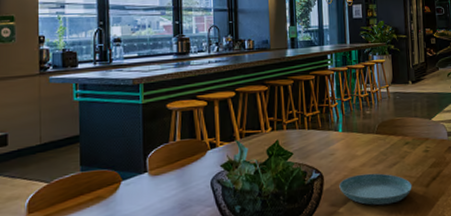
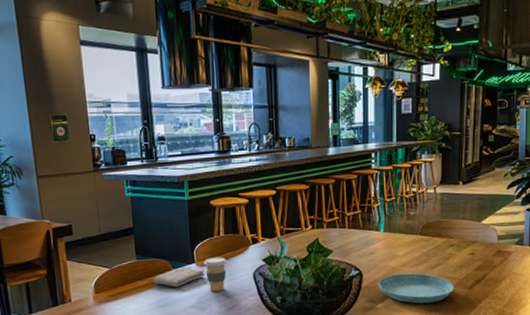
washcloth: none [98,177,159,201] -> present [153,267,206,287]
coffee cup: none [157,164,183,204] -> present [203,257,227,291]

